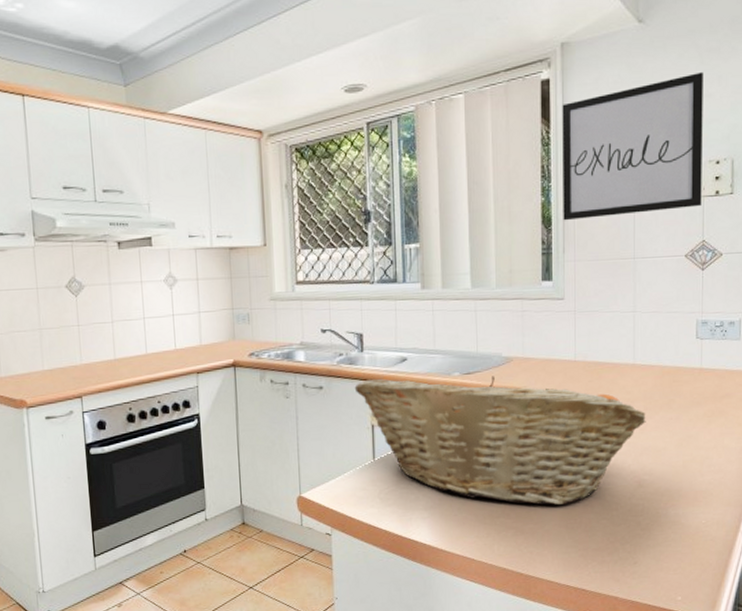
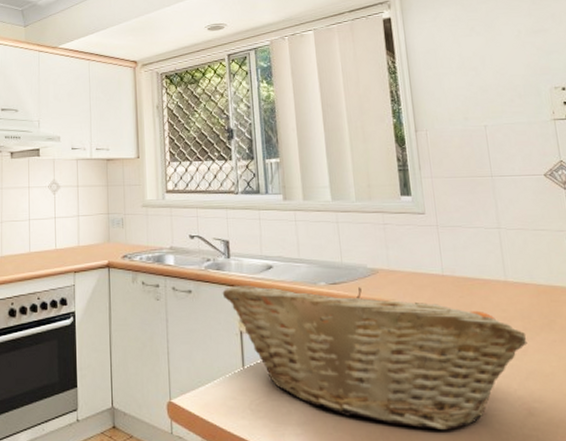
wall art: present [562,71,703,221] -> none [405,10,554,140]

